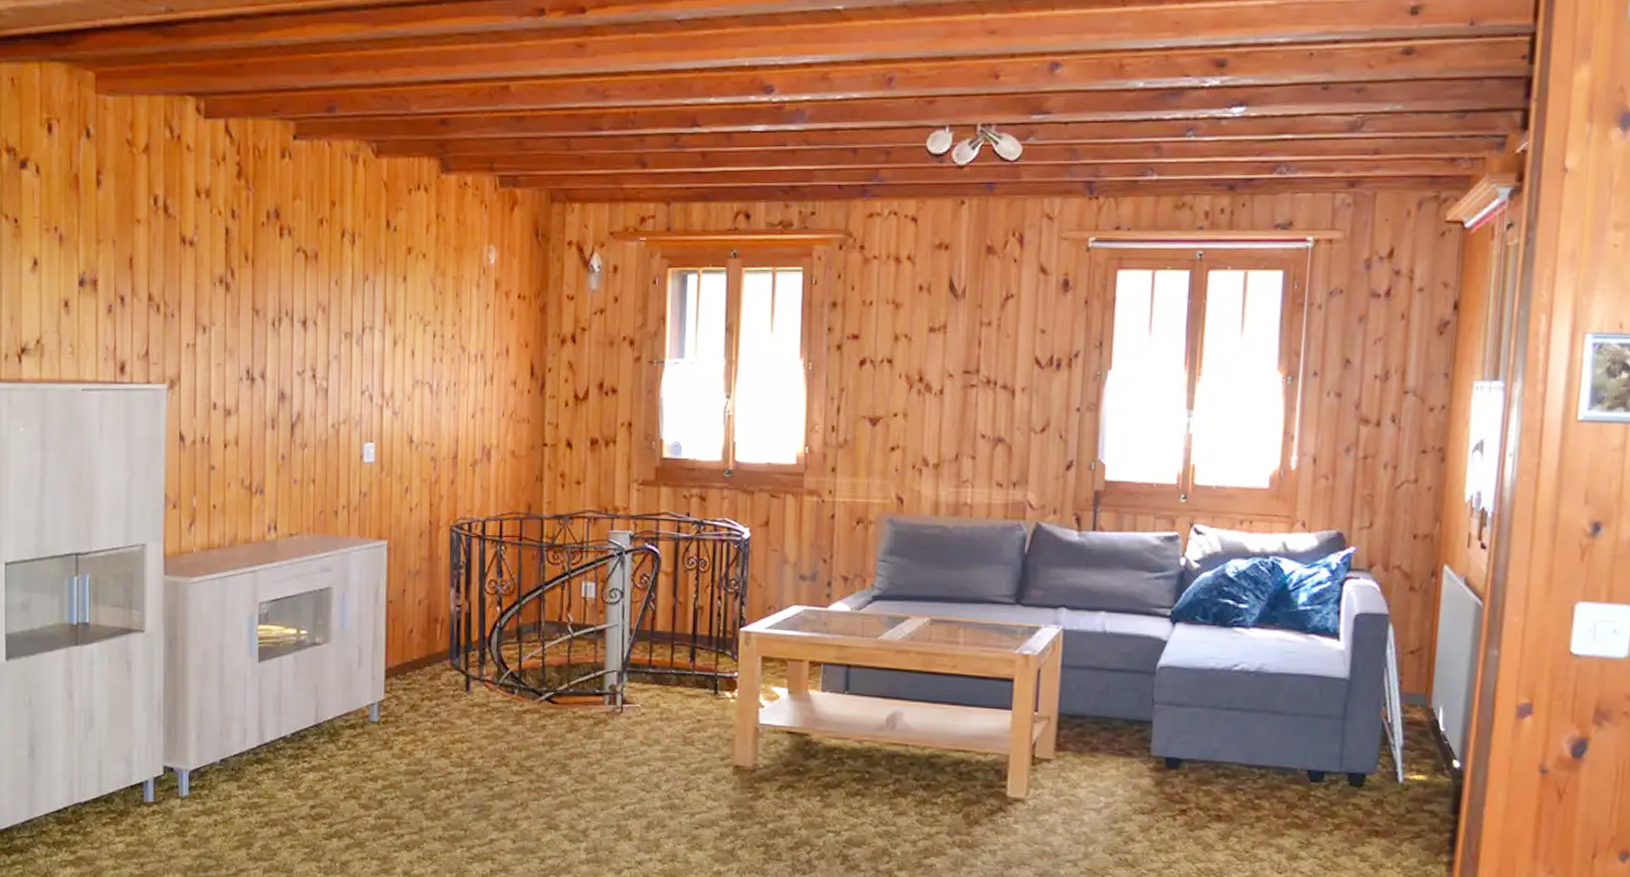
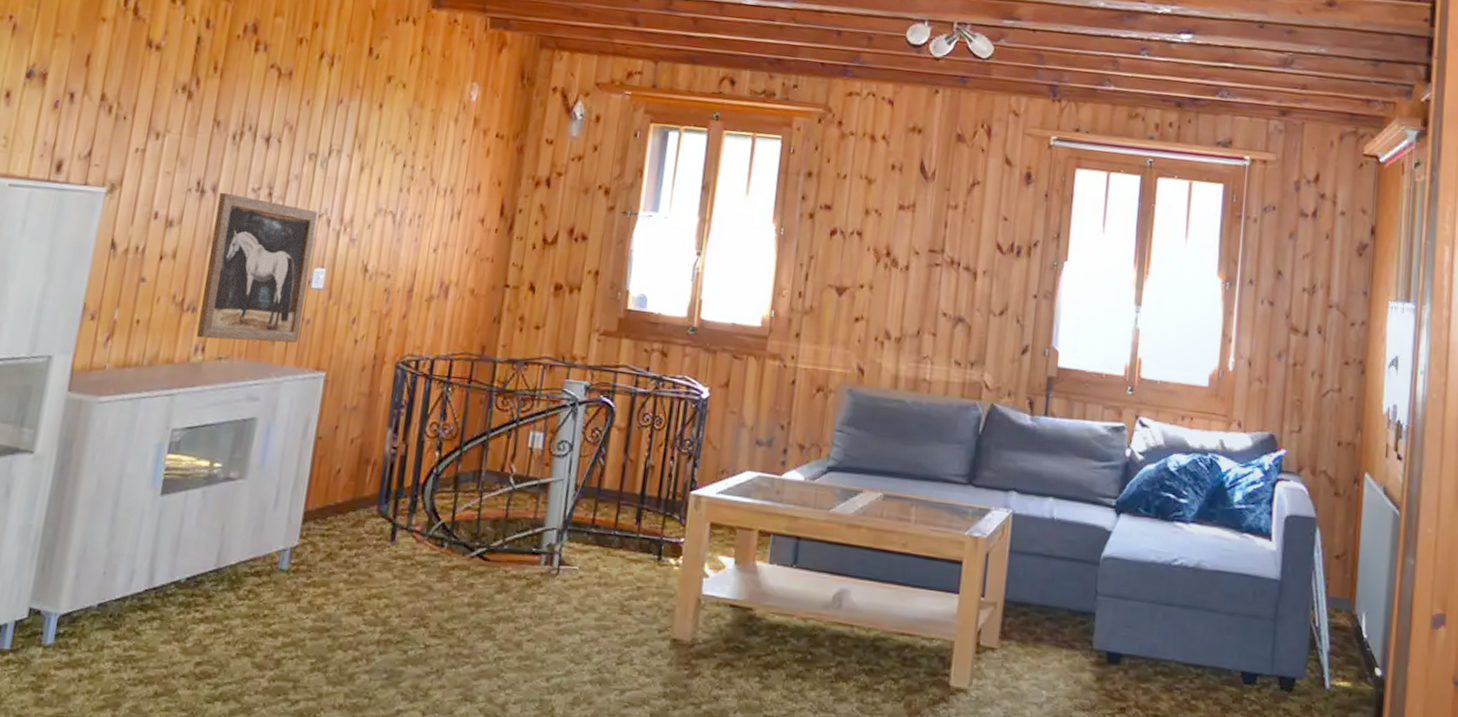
wall art: none [267,378,360,518] -> present [196,192,318,343]

